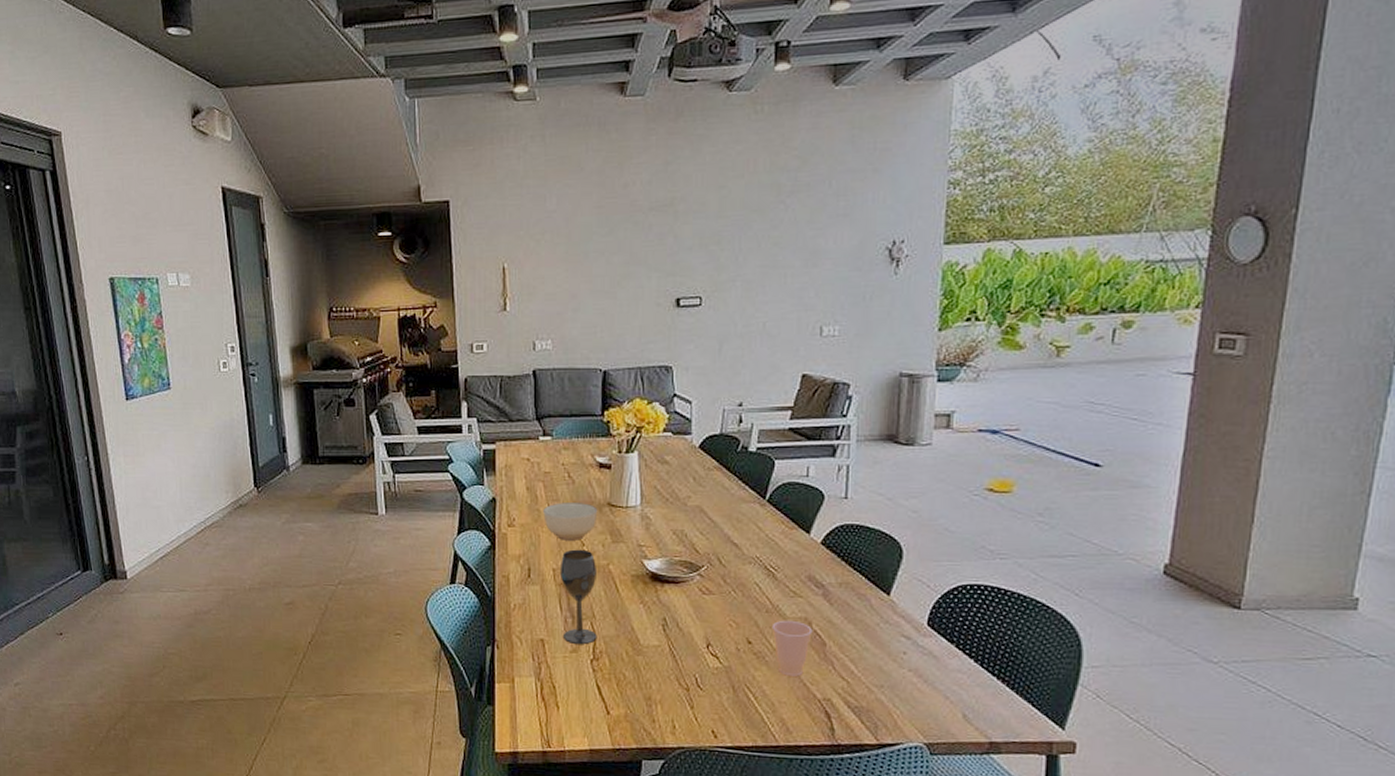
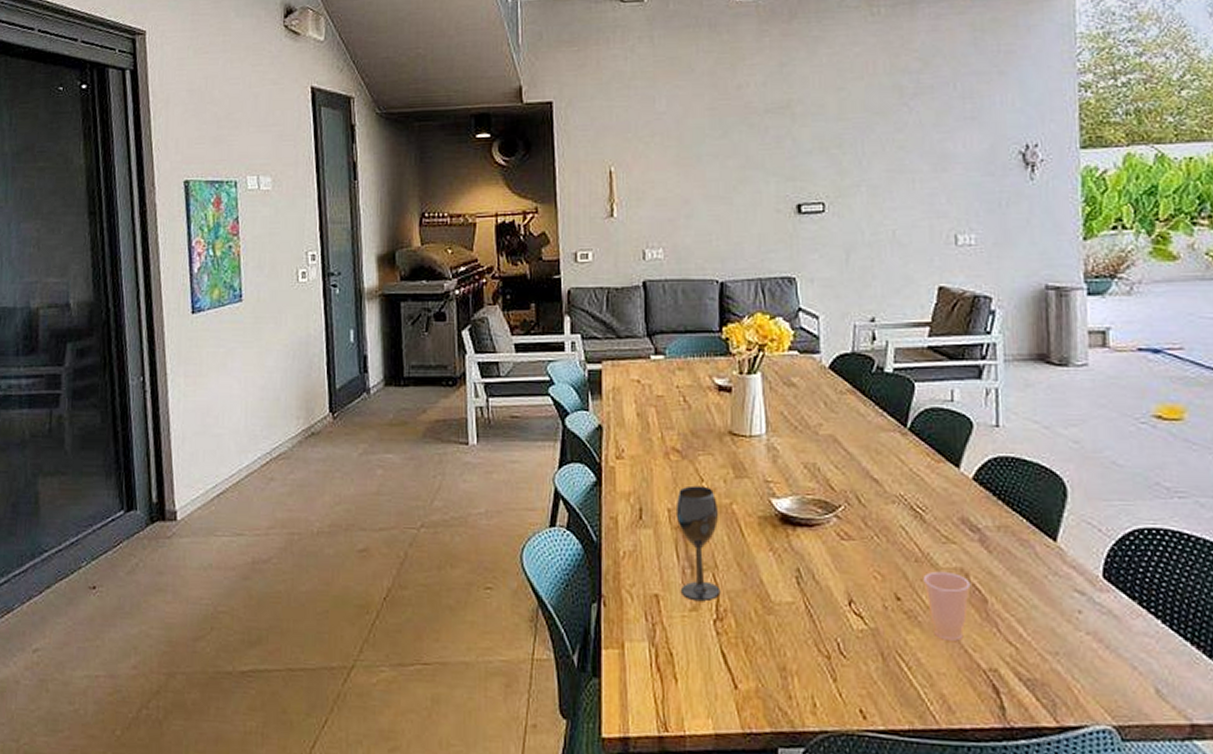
bowl: present [543,502,598,540] -> none [656,431,718,475]

